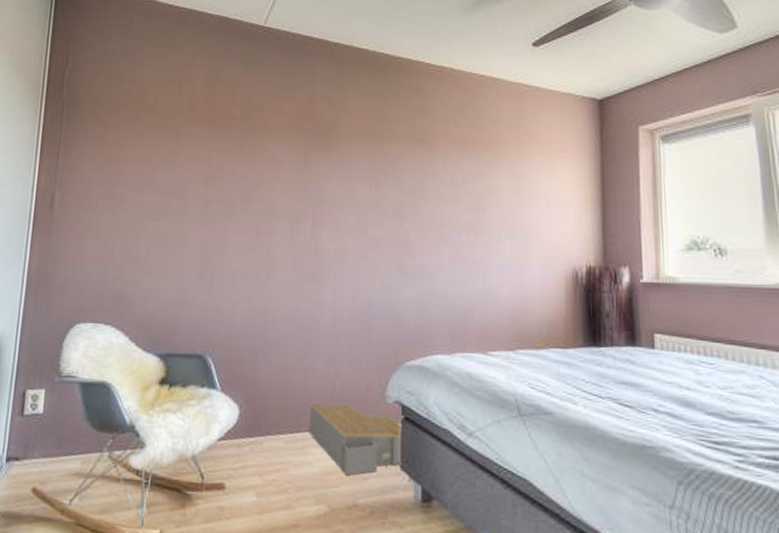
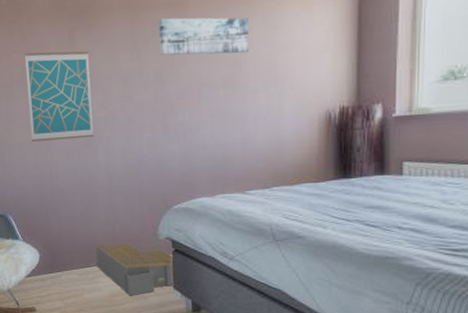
wall art: none [247,169,324,272] -> present [24,51,94,142]
wall art: none [400,152,493,198] -> present [158,17,249,56]

